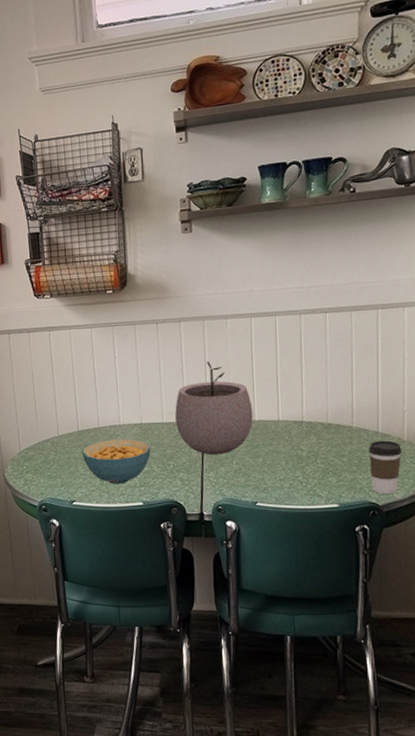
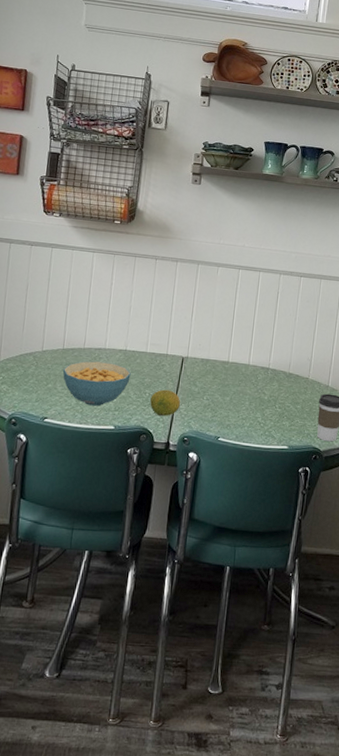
plant pot: present [175,361,253,455] -> none [158,301,229,390]
fruit: none [175,458,208,486] -> present [150,389,180,416]

